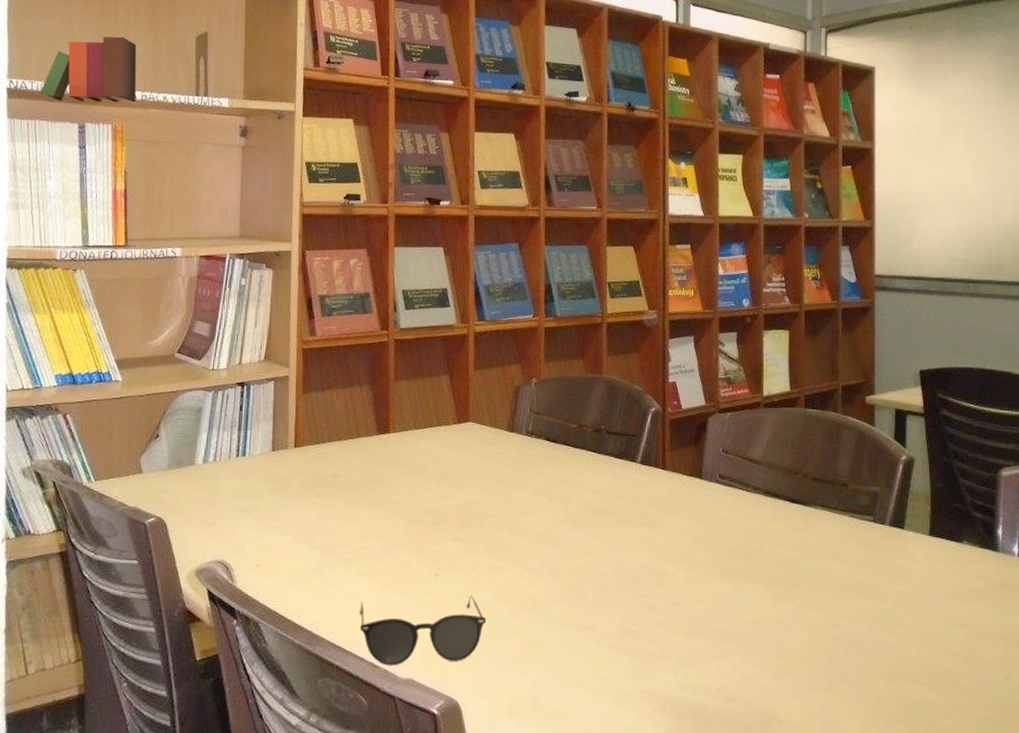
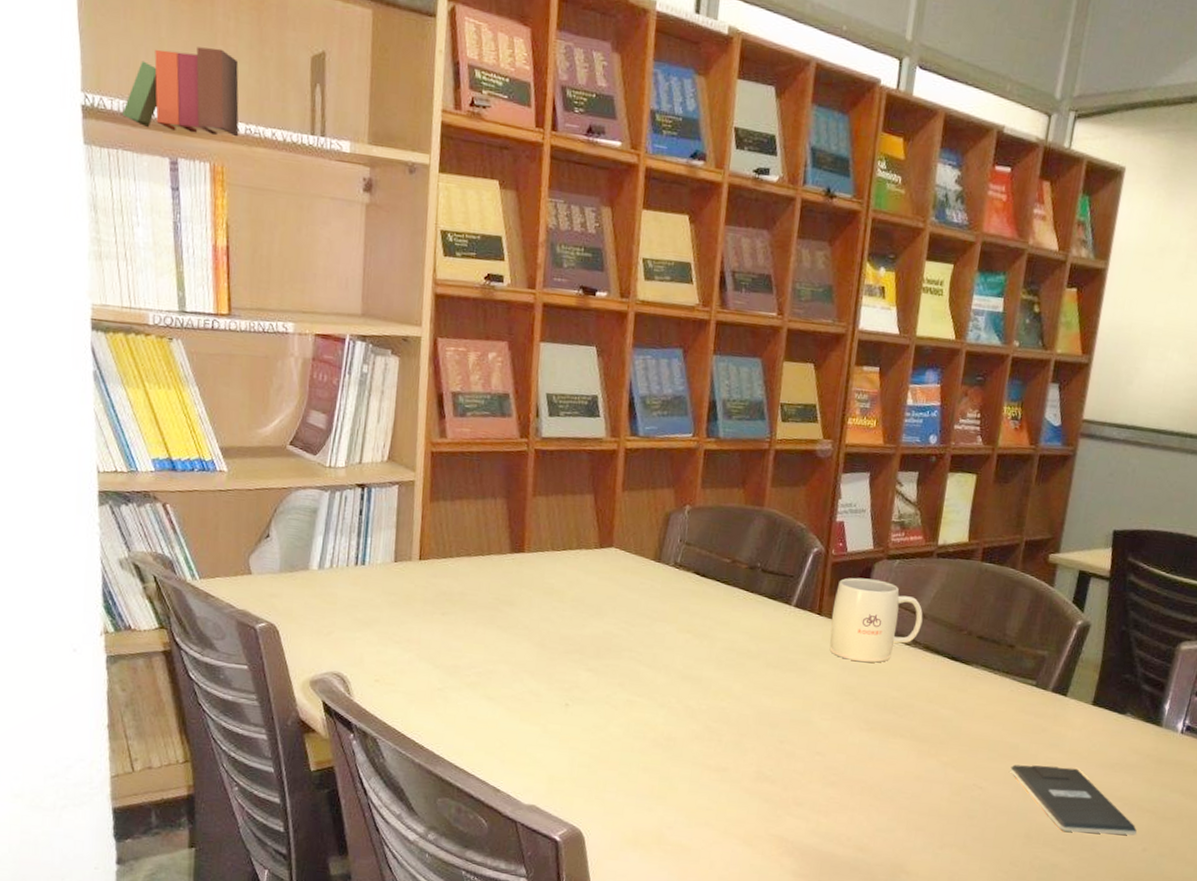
sunglasses: present [359,595,487,666] -> none [483,725,617,792]
mug: none [675,432,759,512] -> present [829,577,924,663]
calculator: none [863,599,995,665] -> present [1010,764,1137,836]

